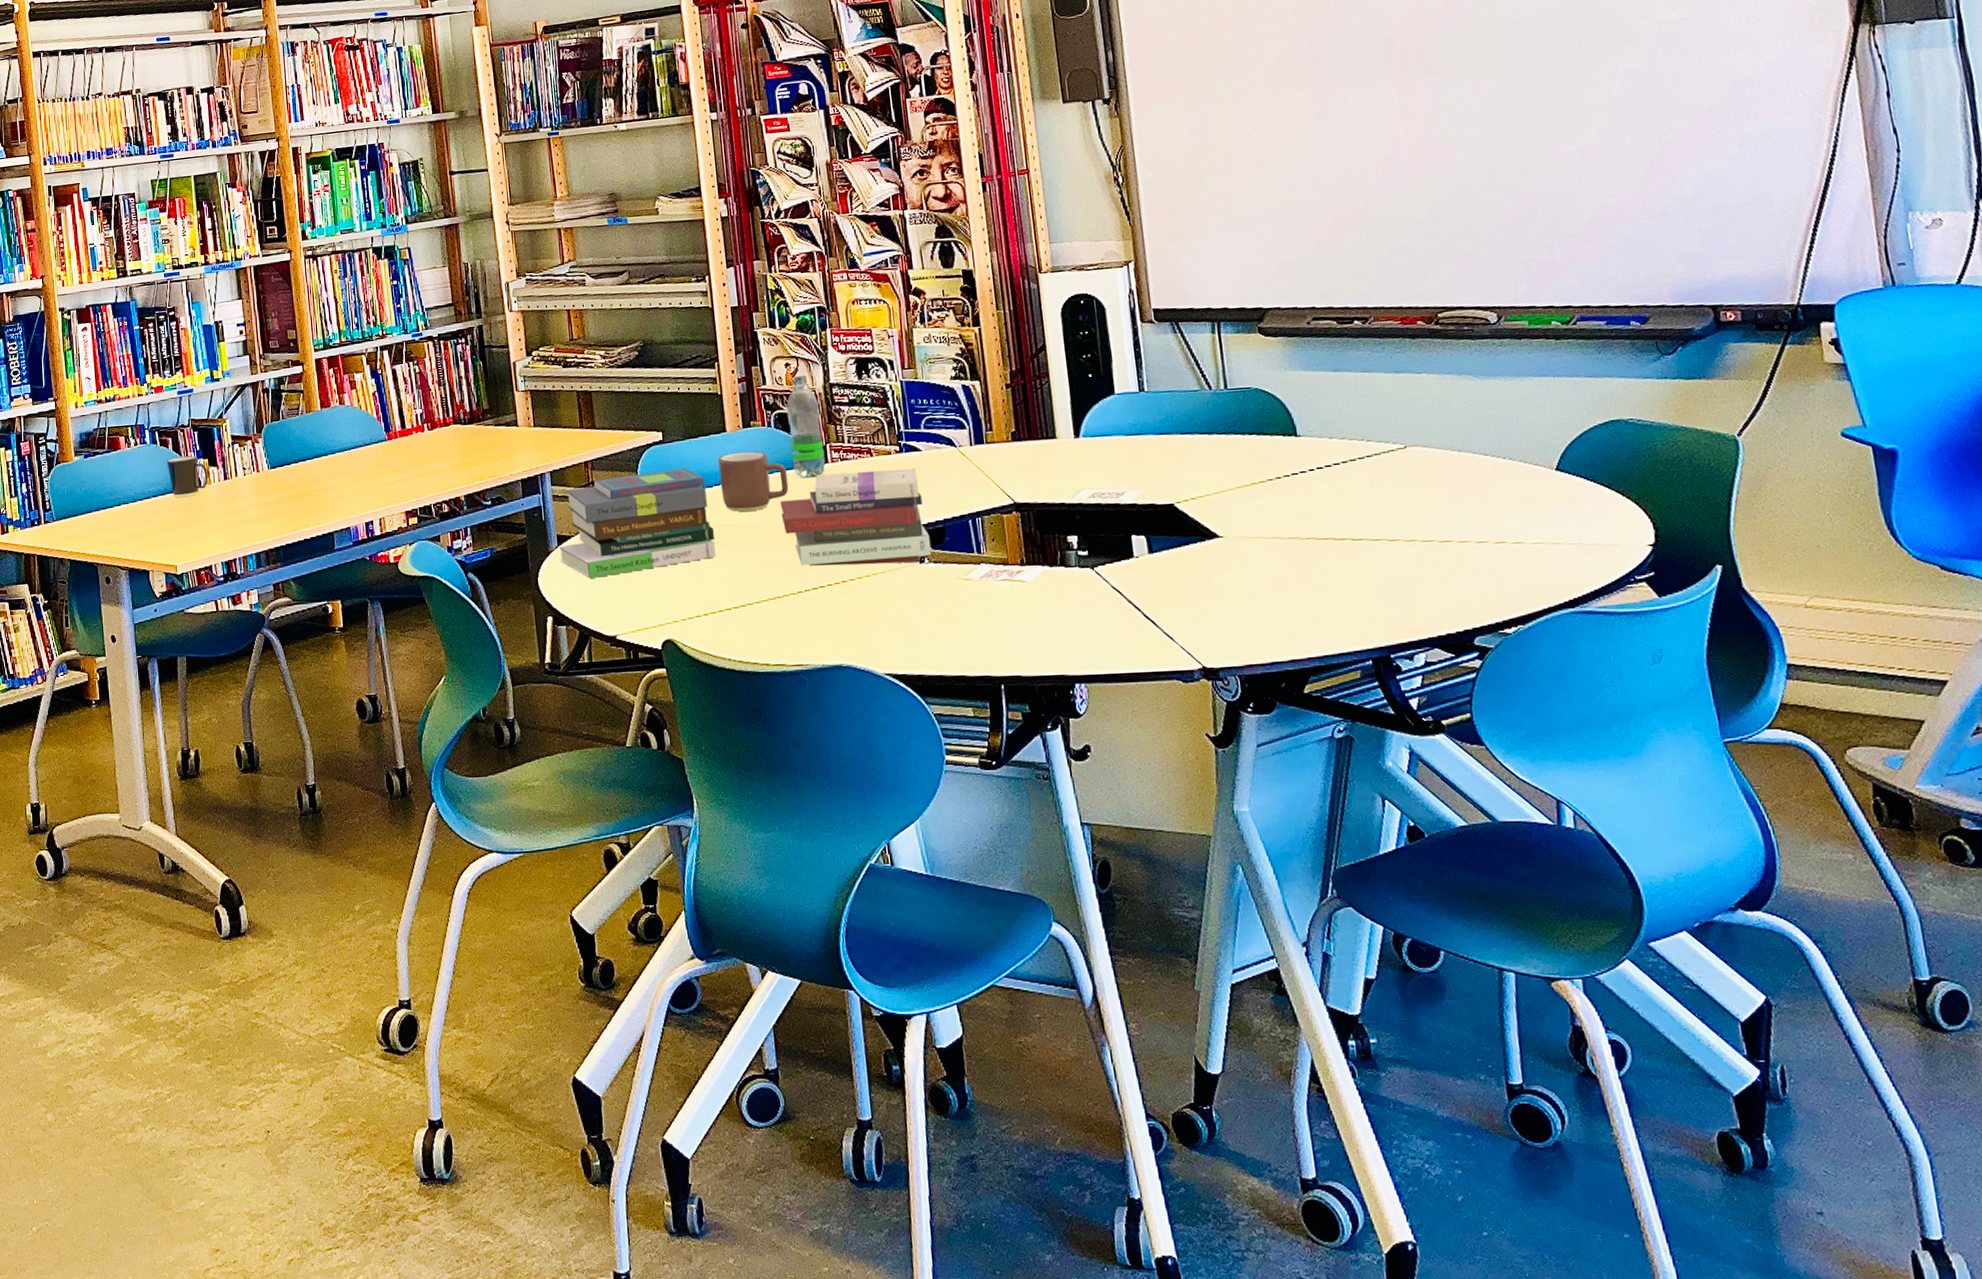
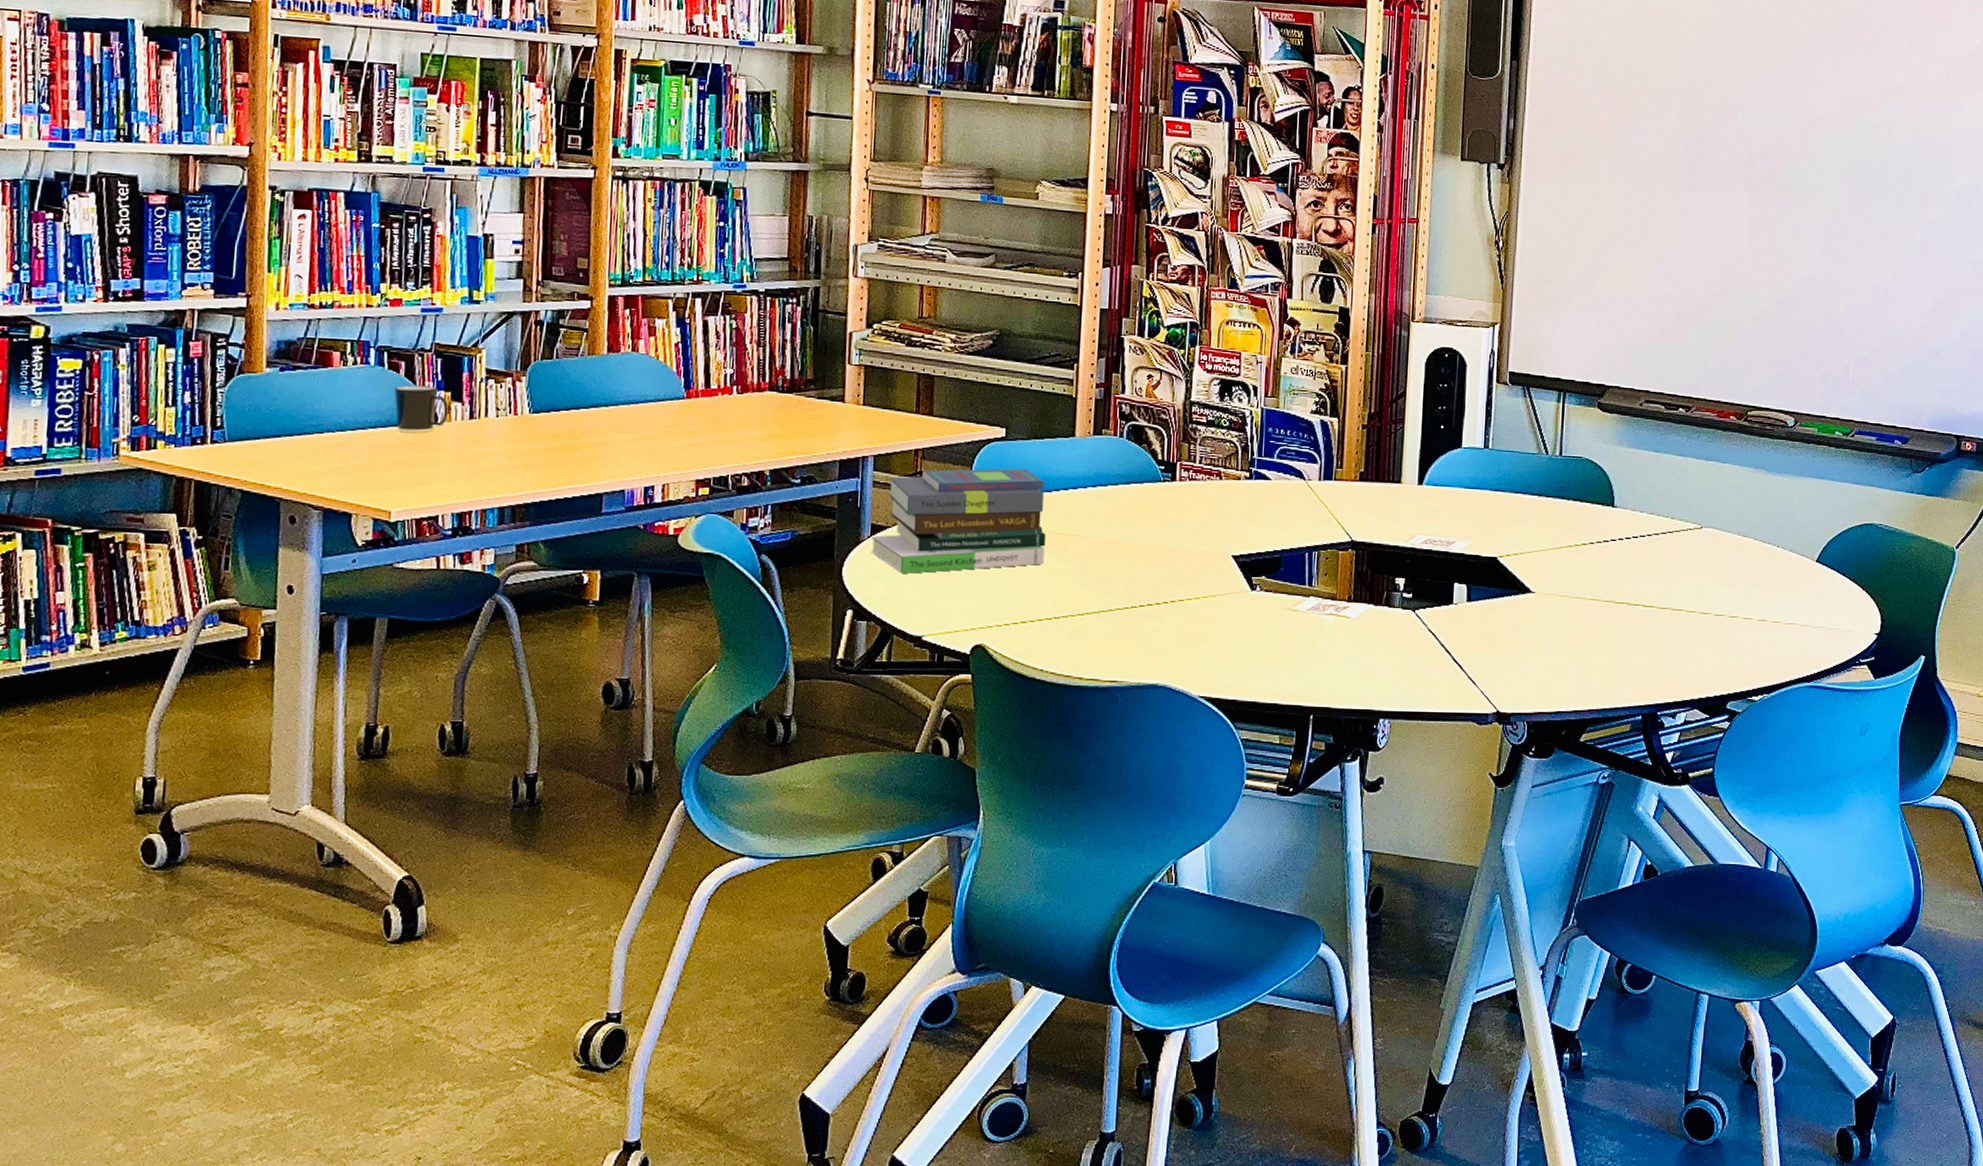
mug: present [718,451,789,512] -> none [1060,459,1132,522]
books: present [779,468,932,566] -> none [1119,491,1266,590]
bottle: present [787,375,826,478] -> none [1139,389,1177,494]

